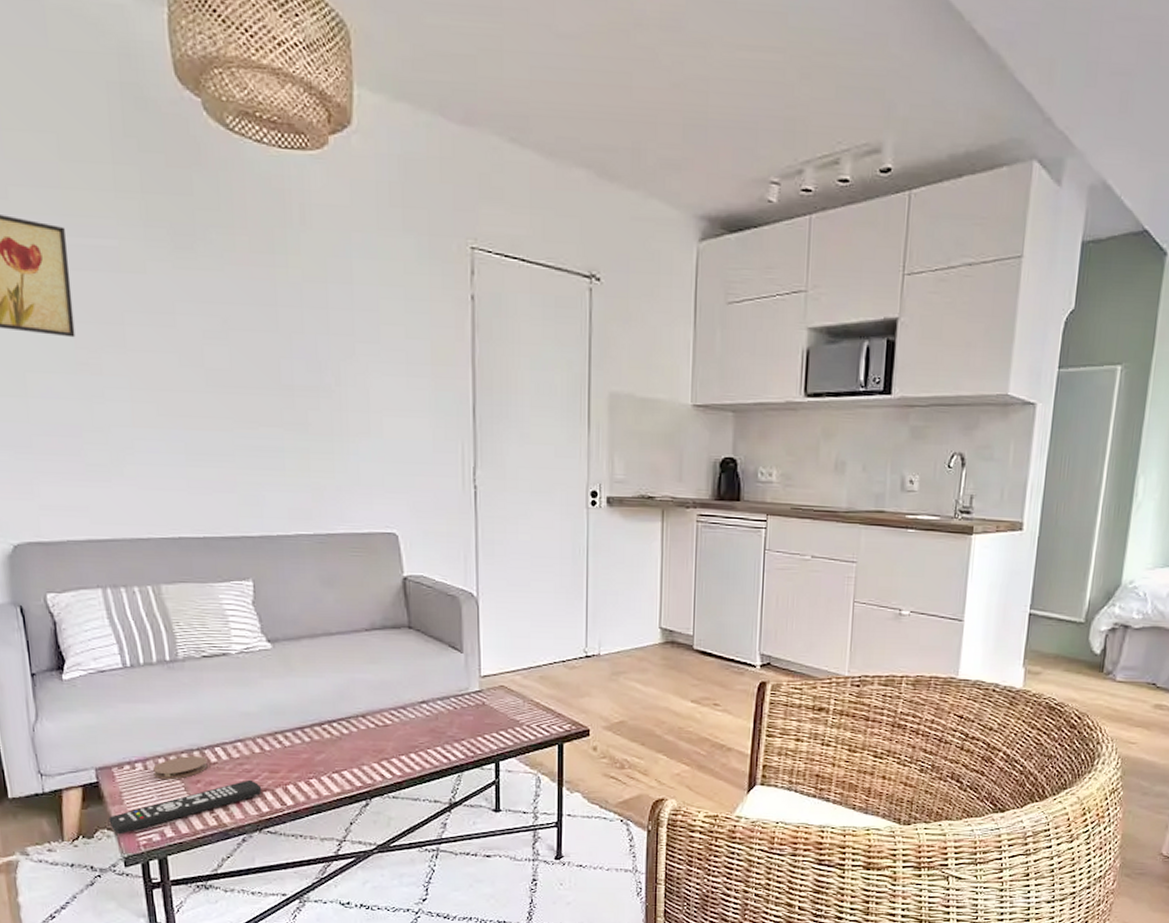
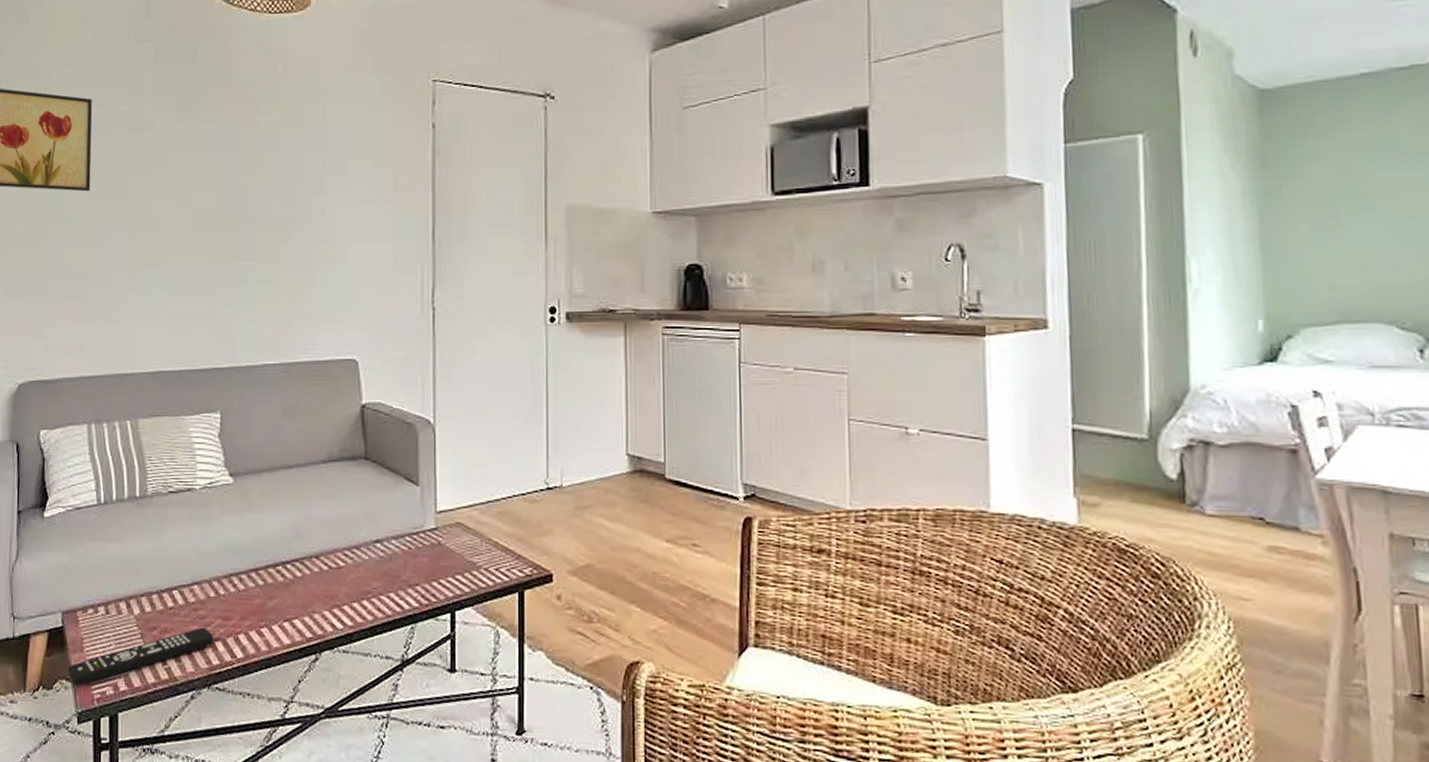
coaster: present [153,756,208,779] -> none [114,600,165,625]

